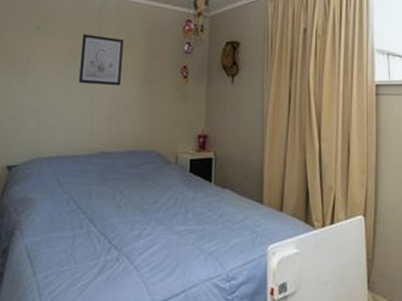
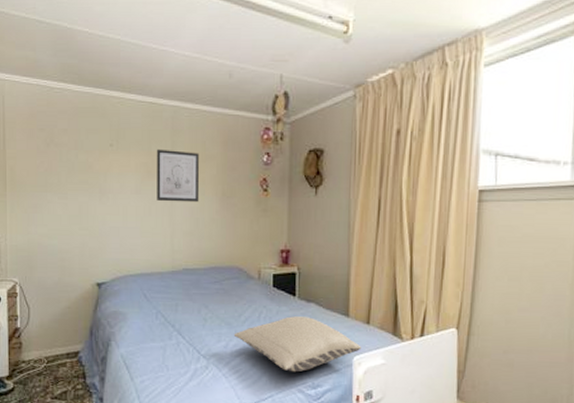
pillow: none [147,203,275,263] -> present [233,316,361,371]

